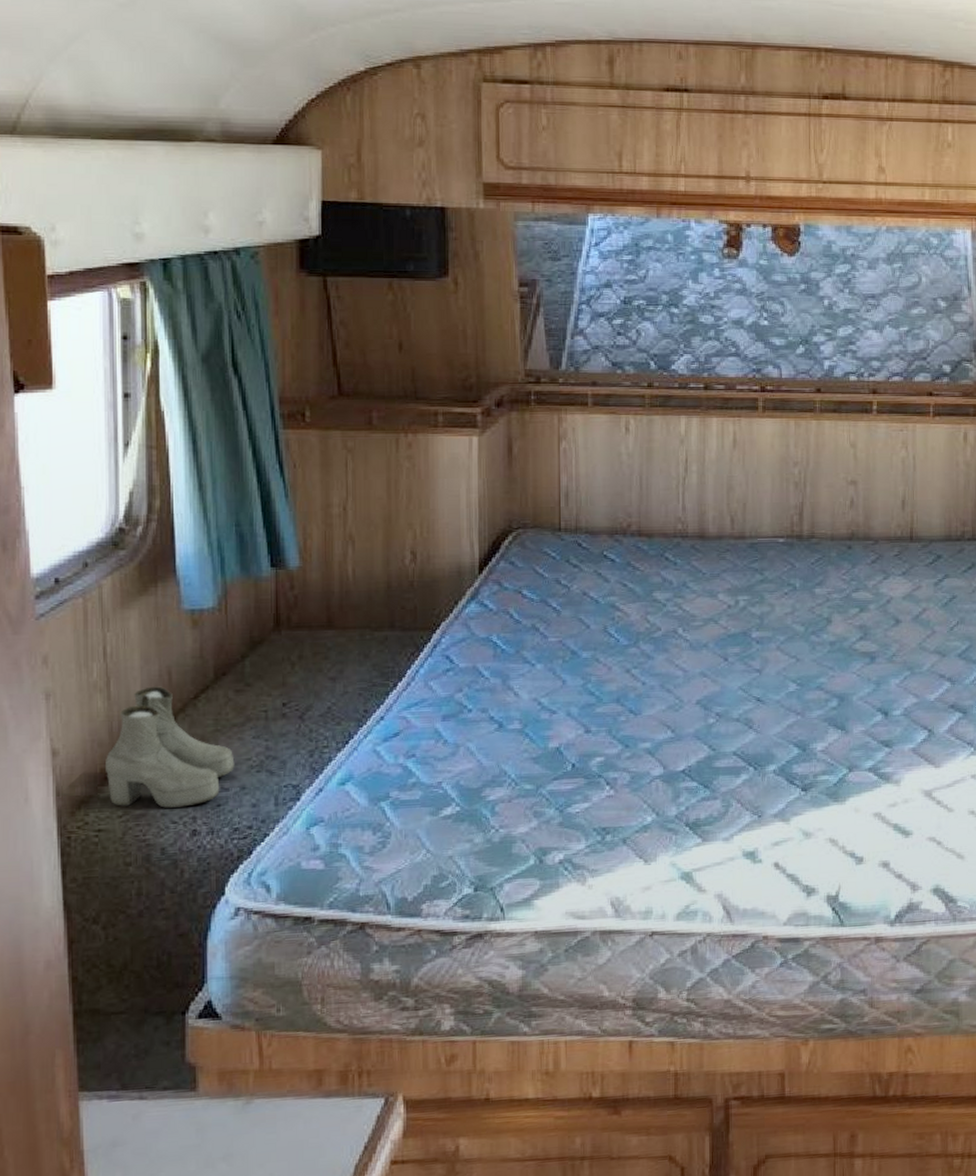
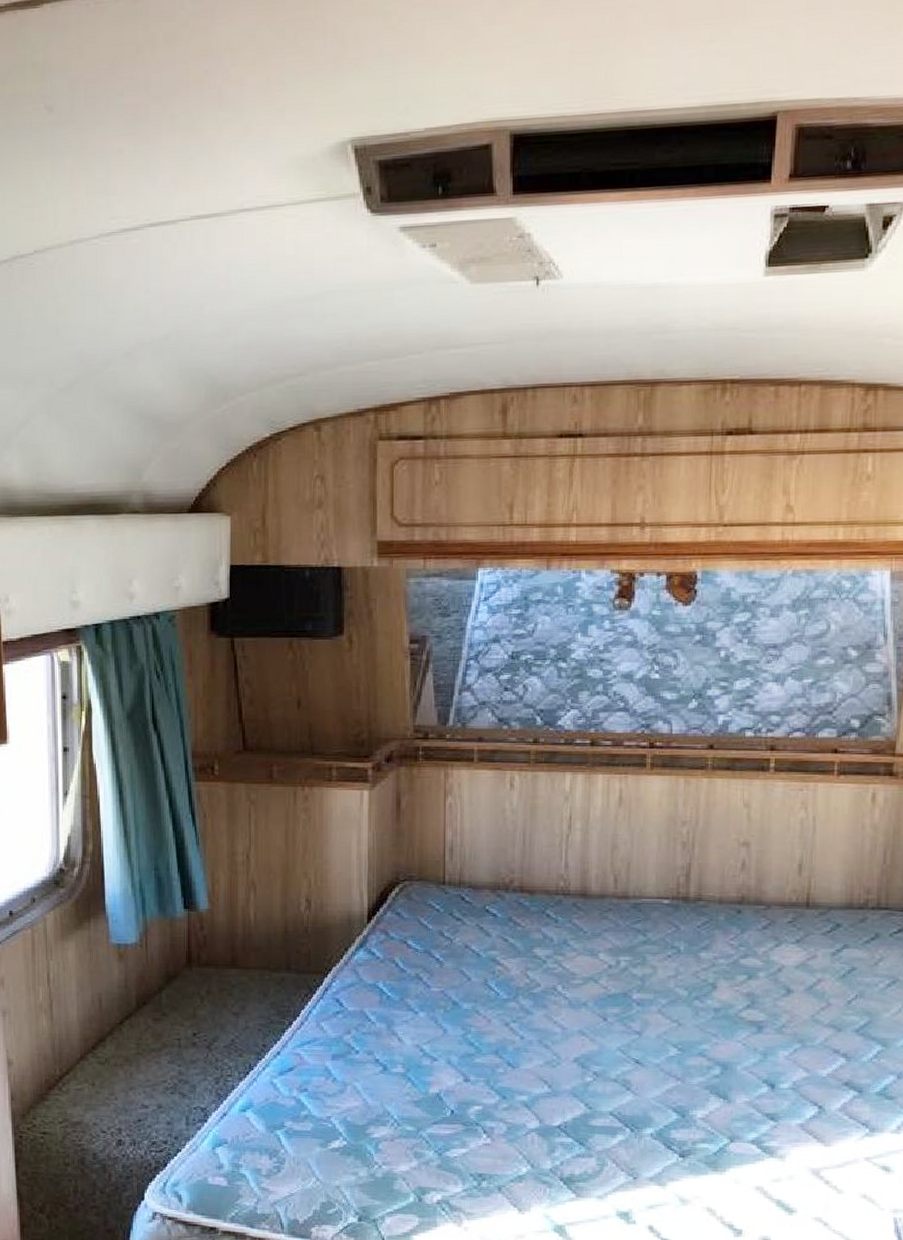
boots: present [106,686,235,808] -> none [49,1010,153,1119]

